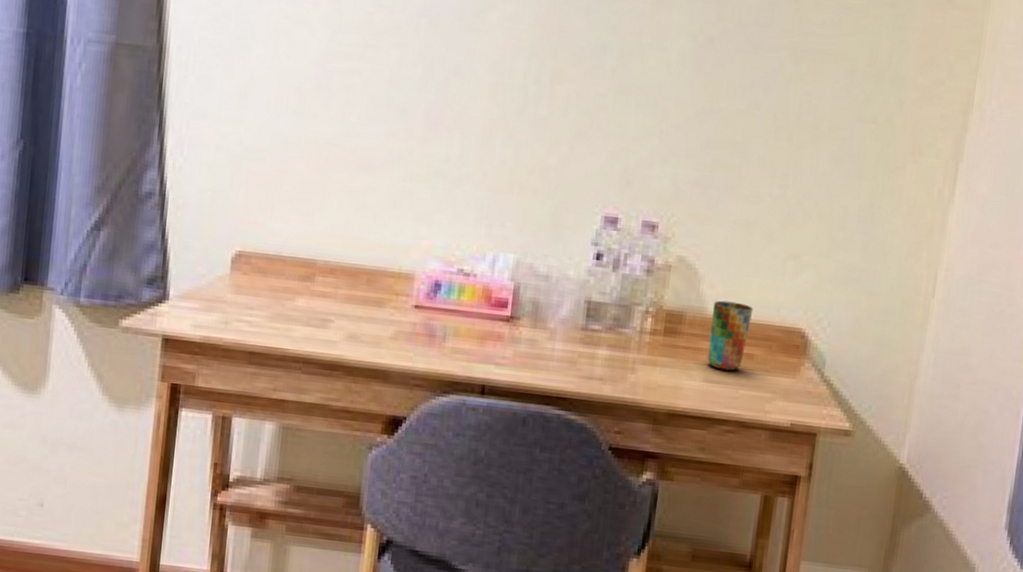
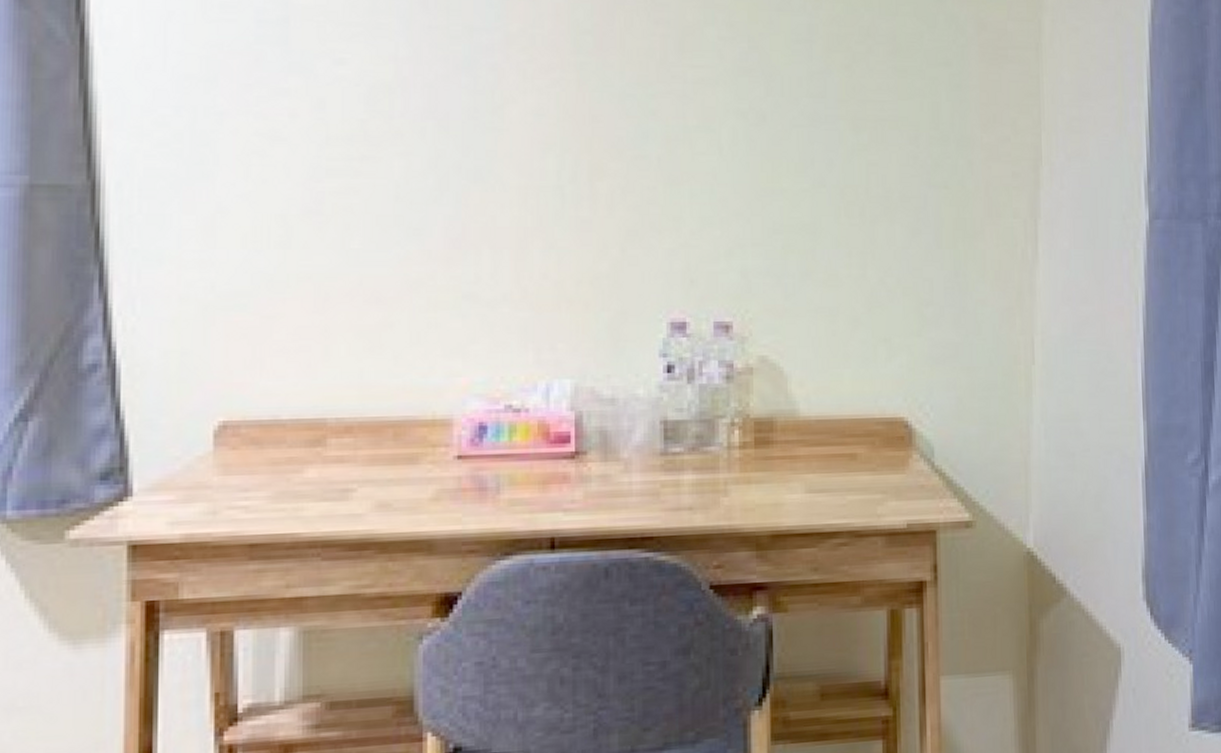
cup: present [707,300,753,371] -> none [805,398,849,476]

